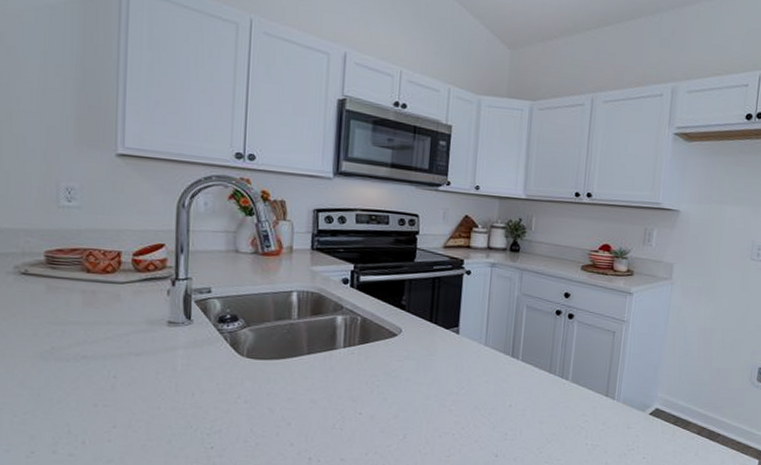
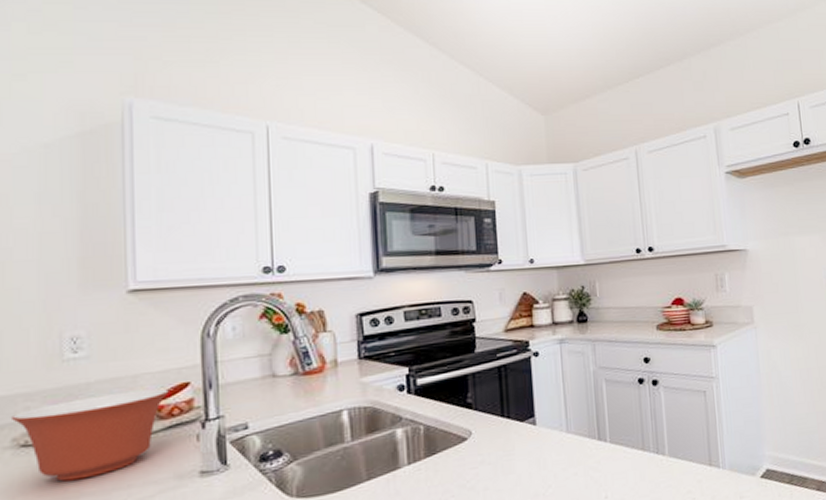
mixing bowl: none [13,241,147,310] -> present [10,388,169,482]

